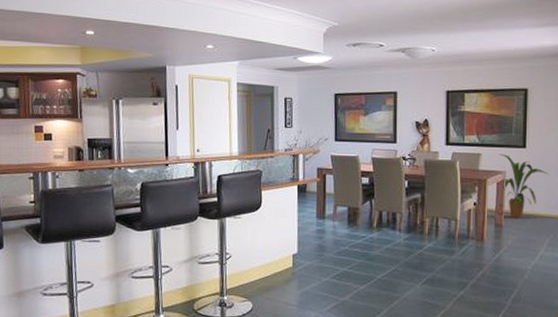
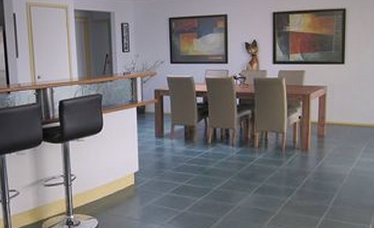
house plant: present [499,154,549,219] -> none [321,70,364,130]

